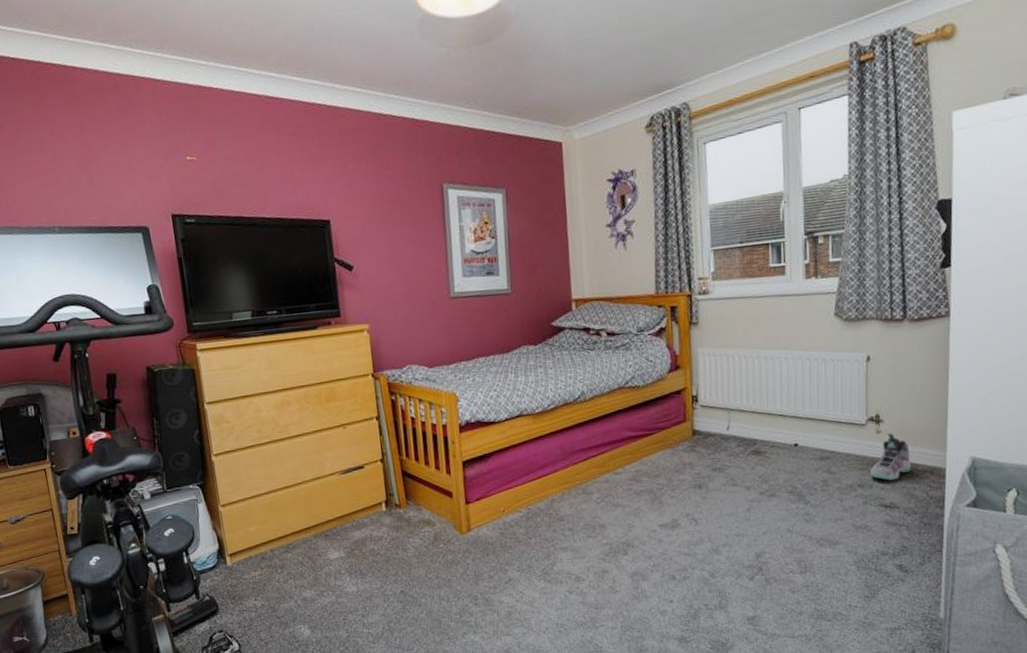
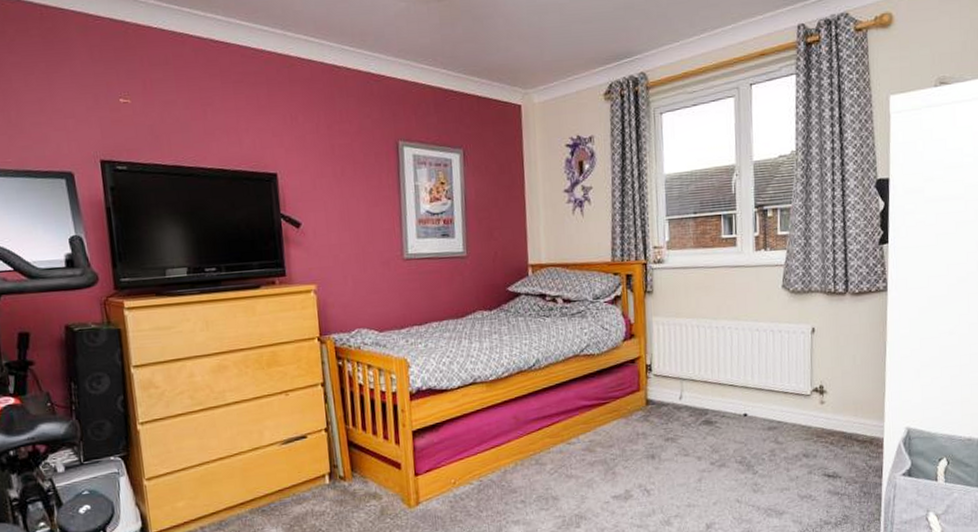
sneaker: present [870,433,912,481] -> none [814,403,853,451]

